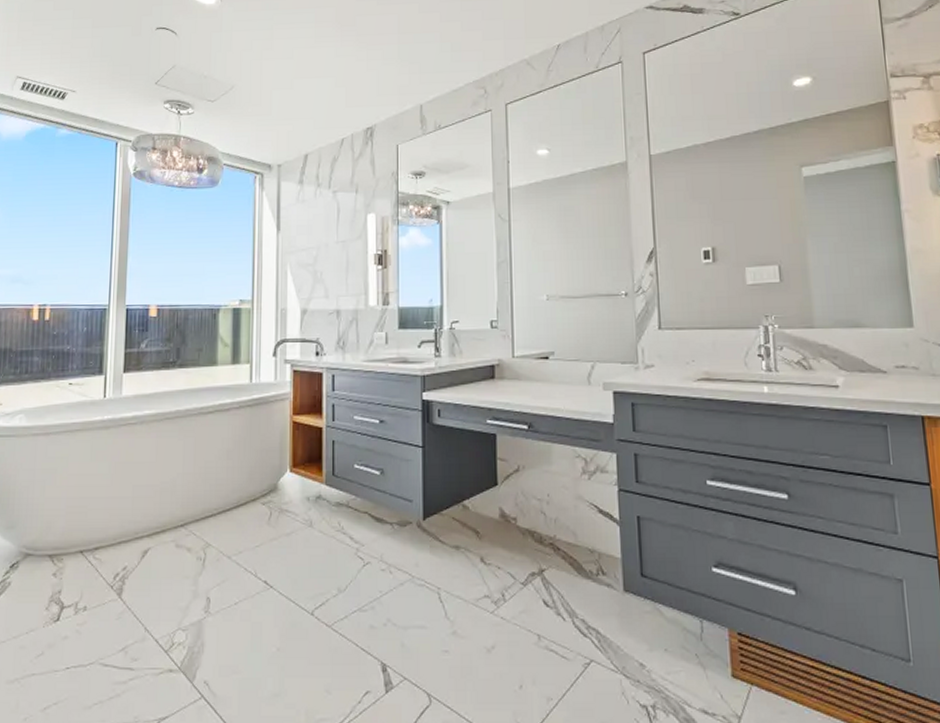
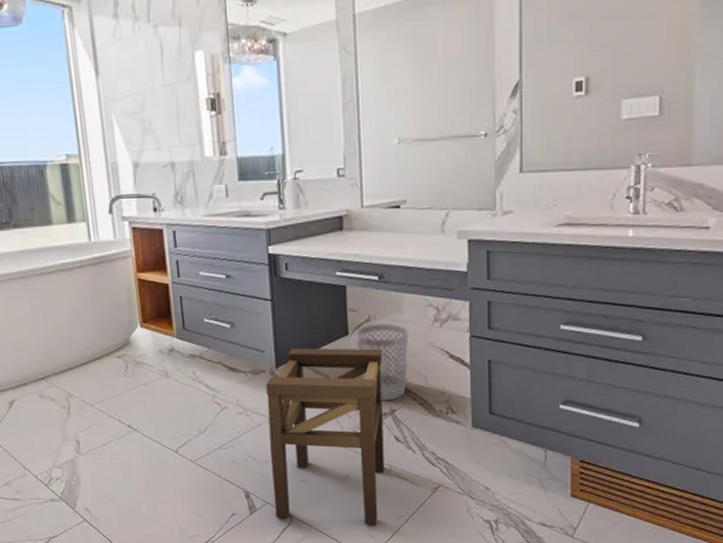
stool: none [412,498,533,709] -> present [266,347,385,525]
wastebasket: none [505,474,558,558] -> present [356,323,409,400]

